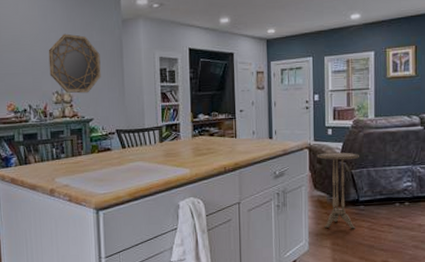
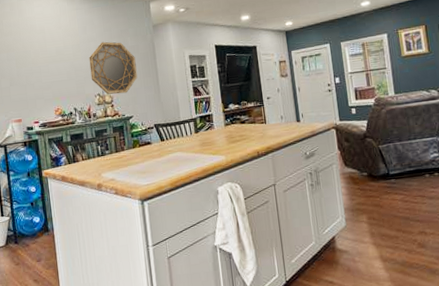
side table: present [317,152,359,229] -> none [343,129,389,203]

